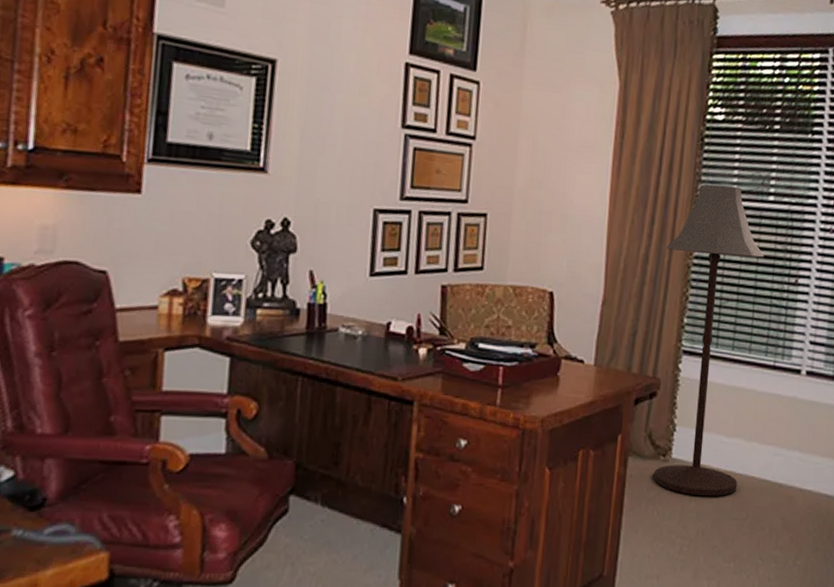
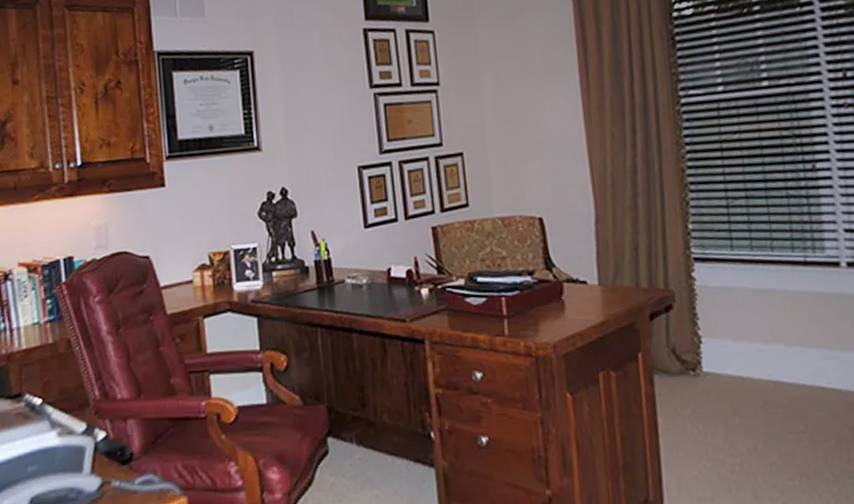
floor lamp: present [653,184,765,497] -> none [654,79,787,410]

